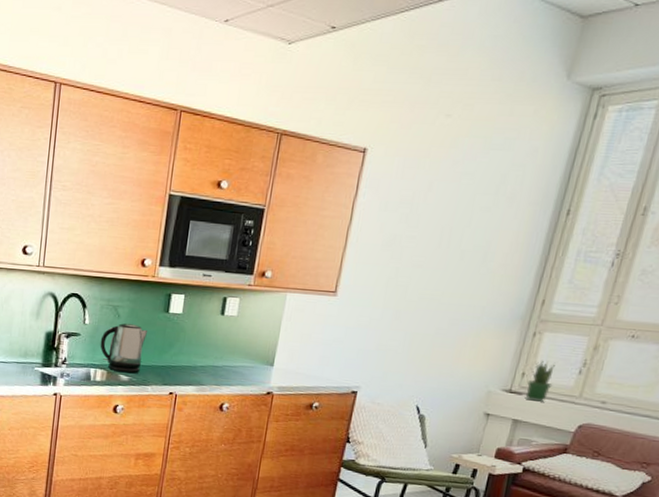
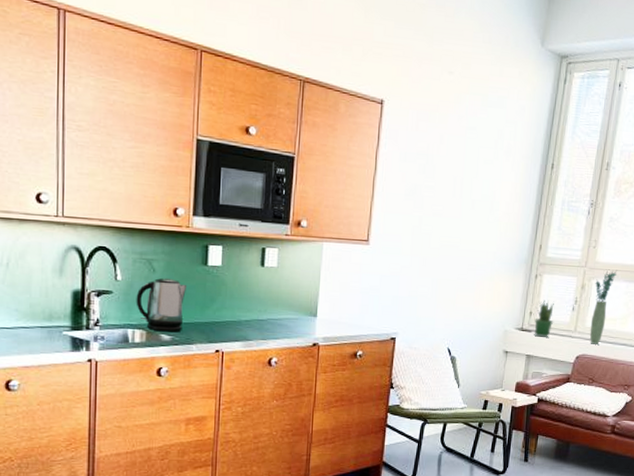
vase: none [599,330,647,414] -> present [589,270,618,345]

